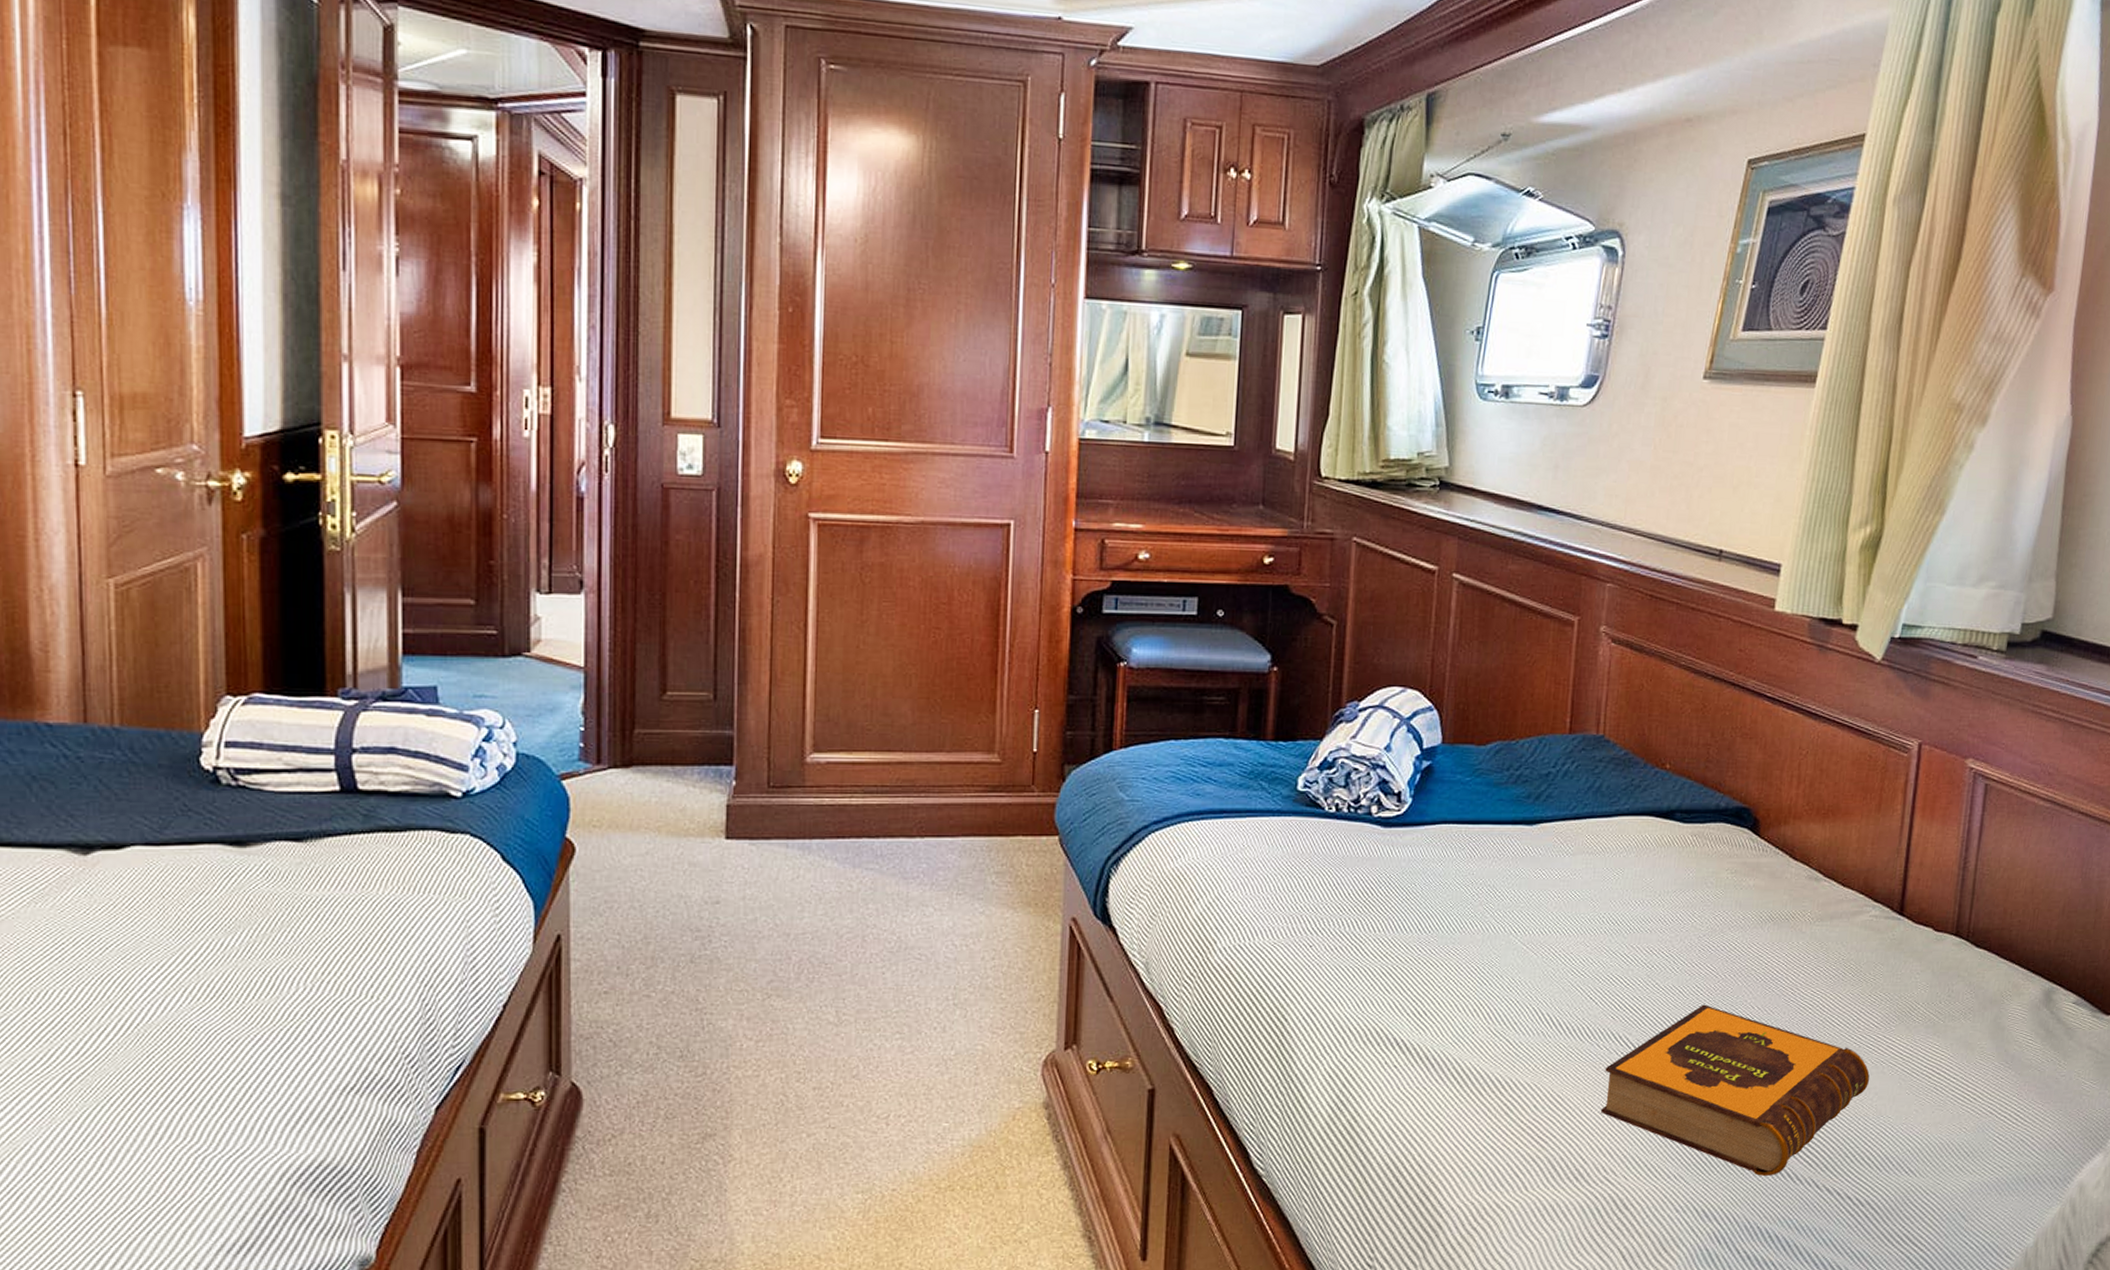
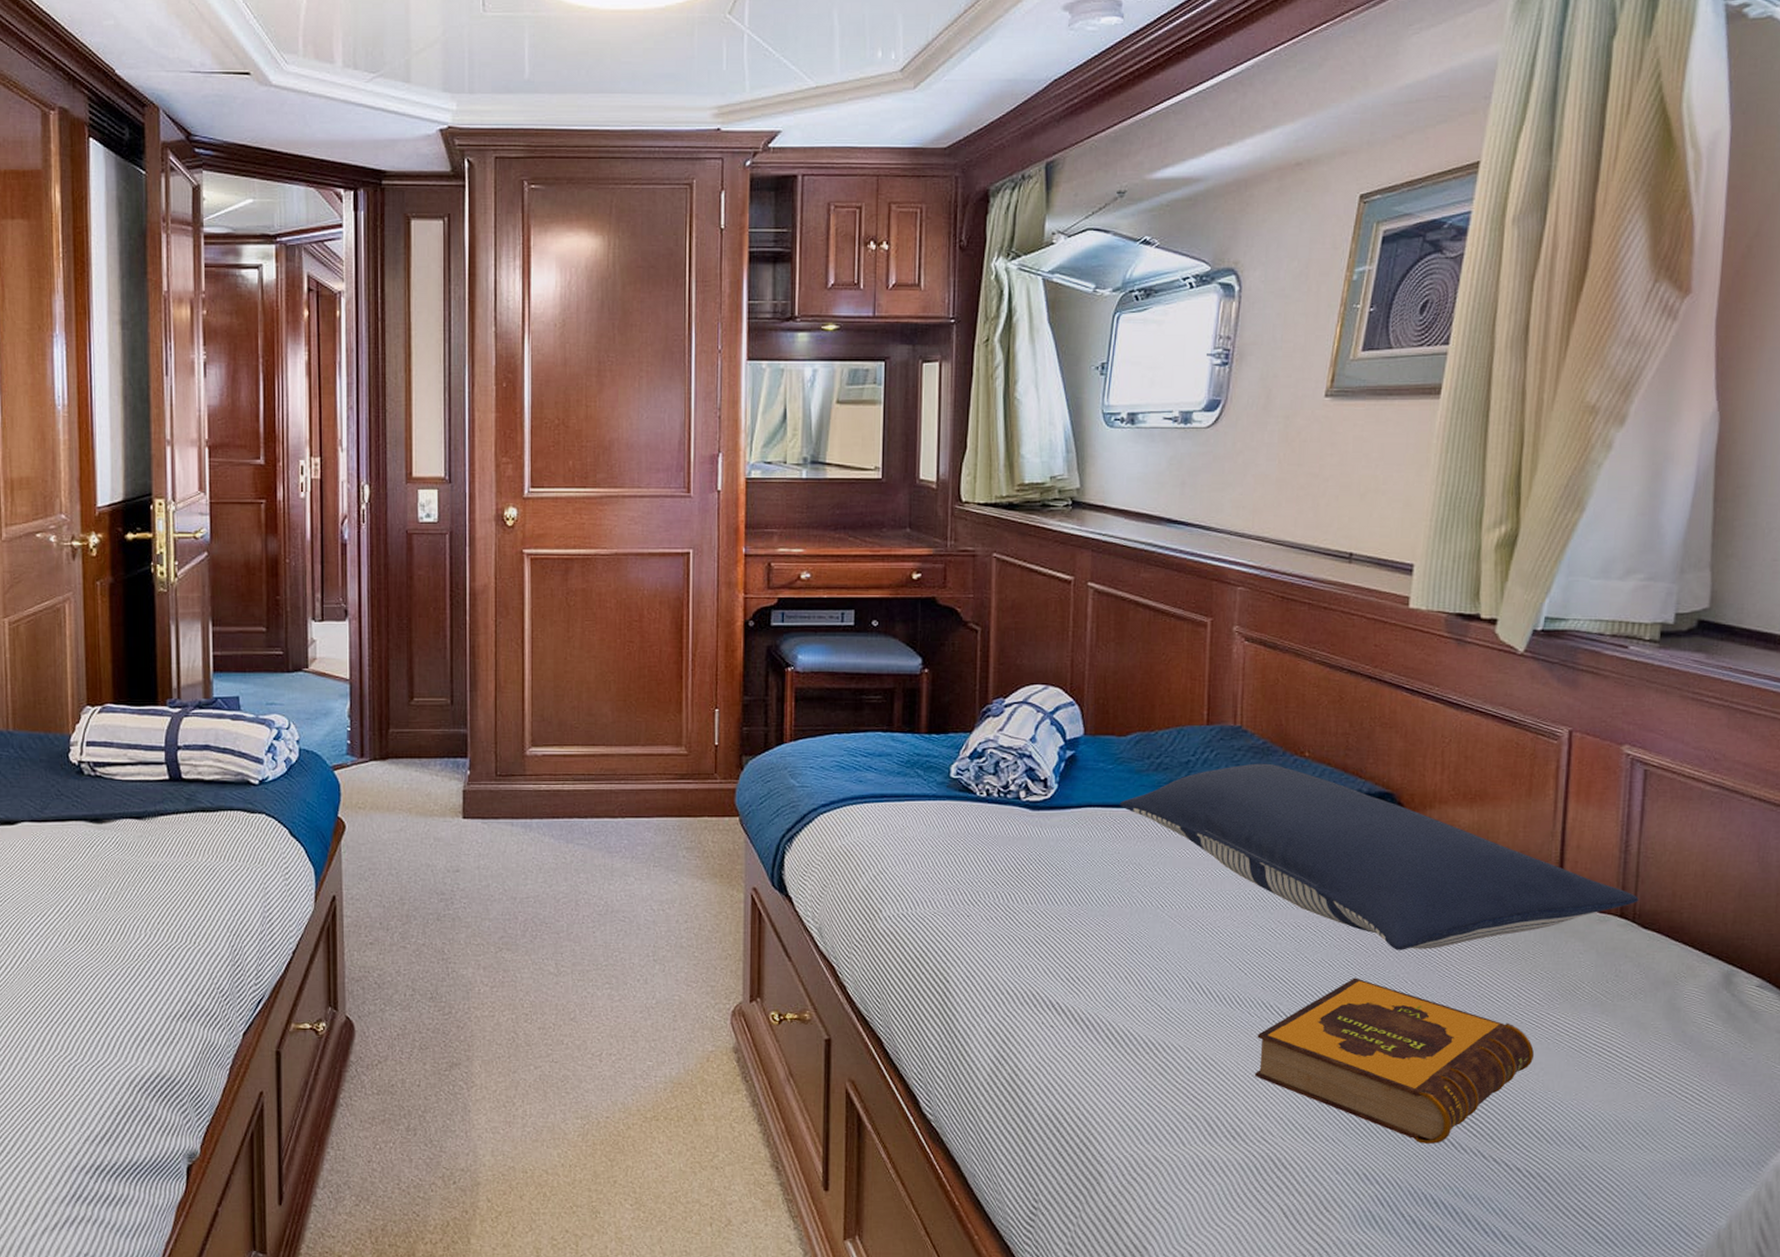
pillow: none [1475,776,1973,975] -> present [1119,763,1639,950]

